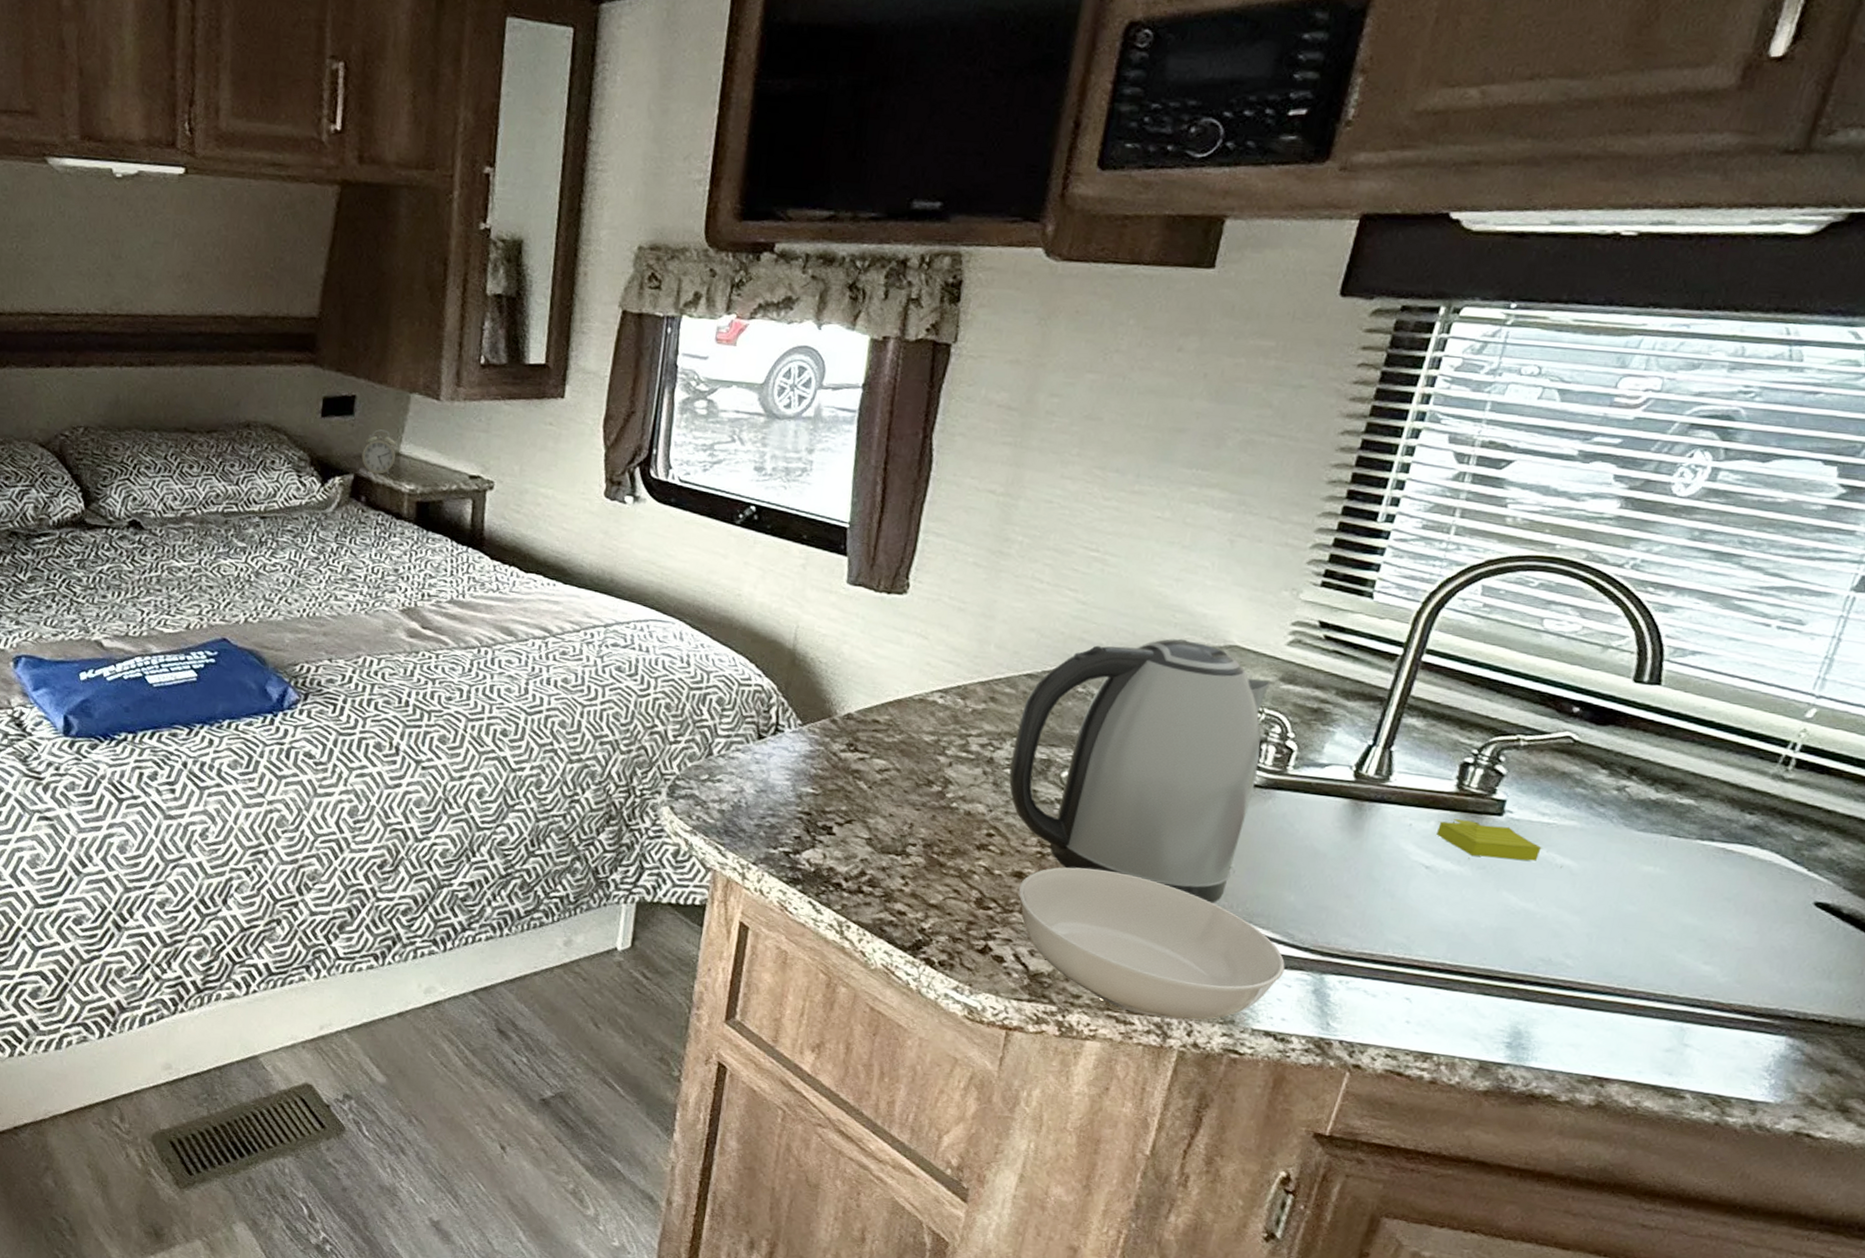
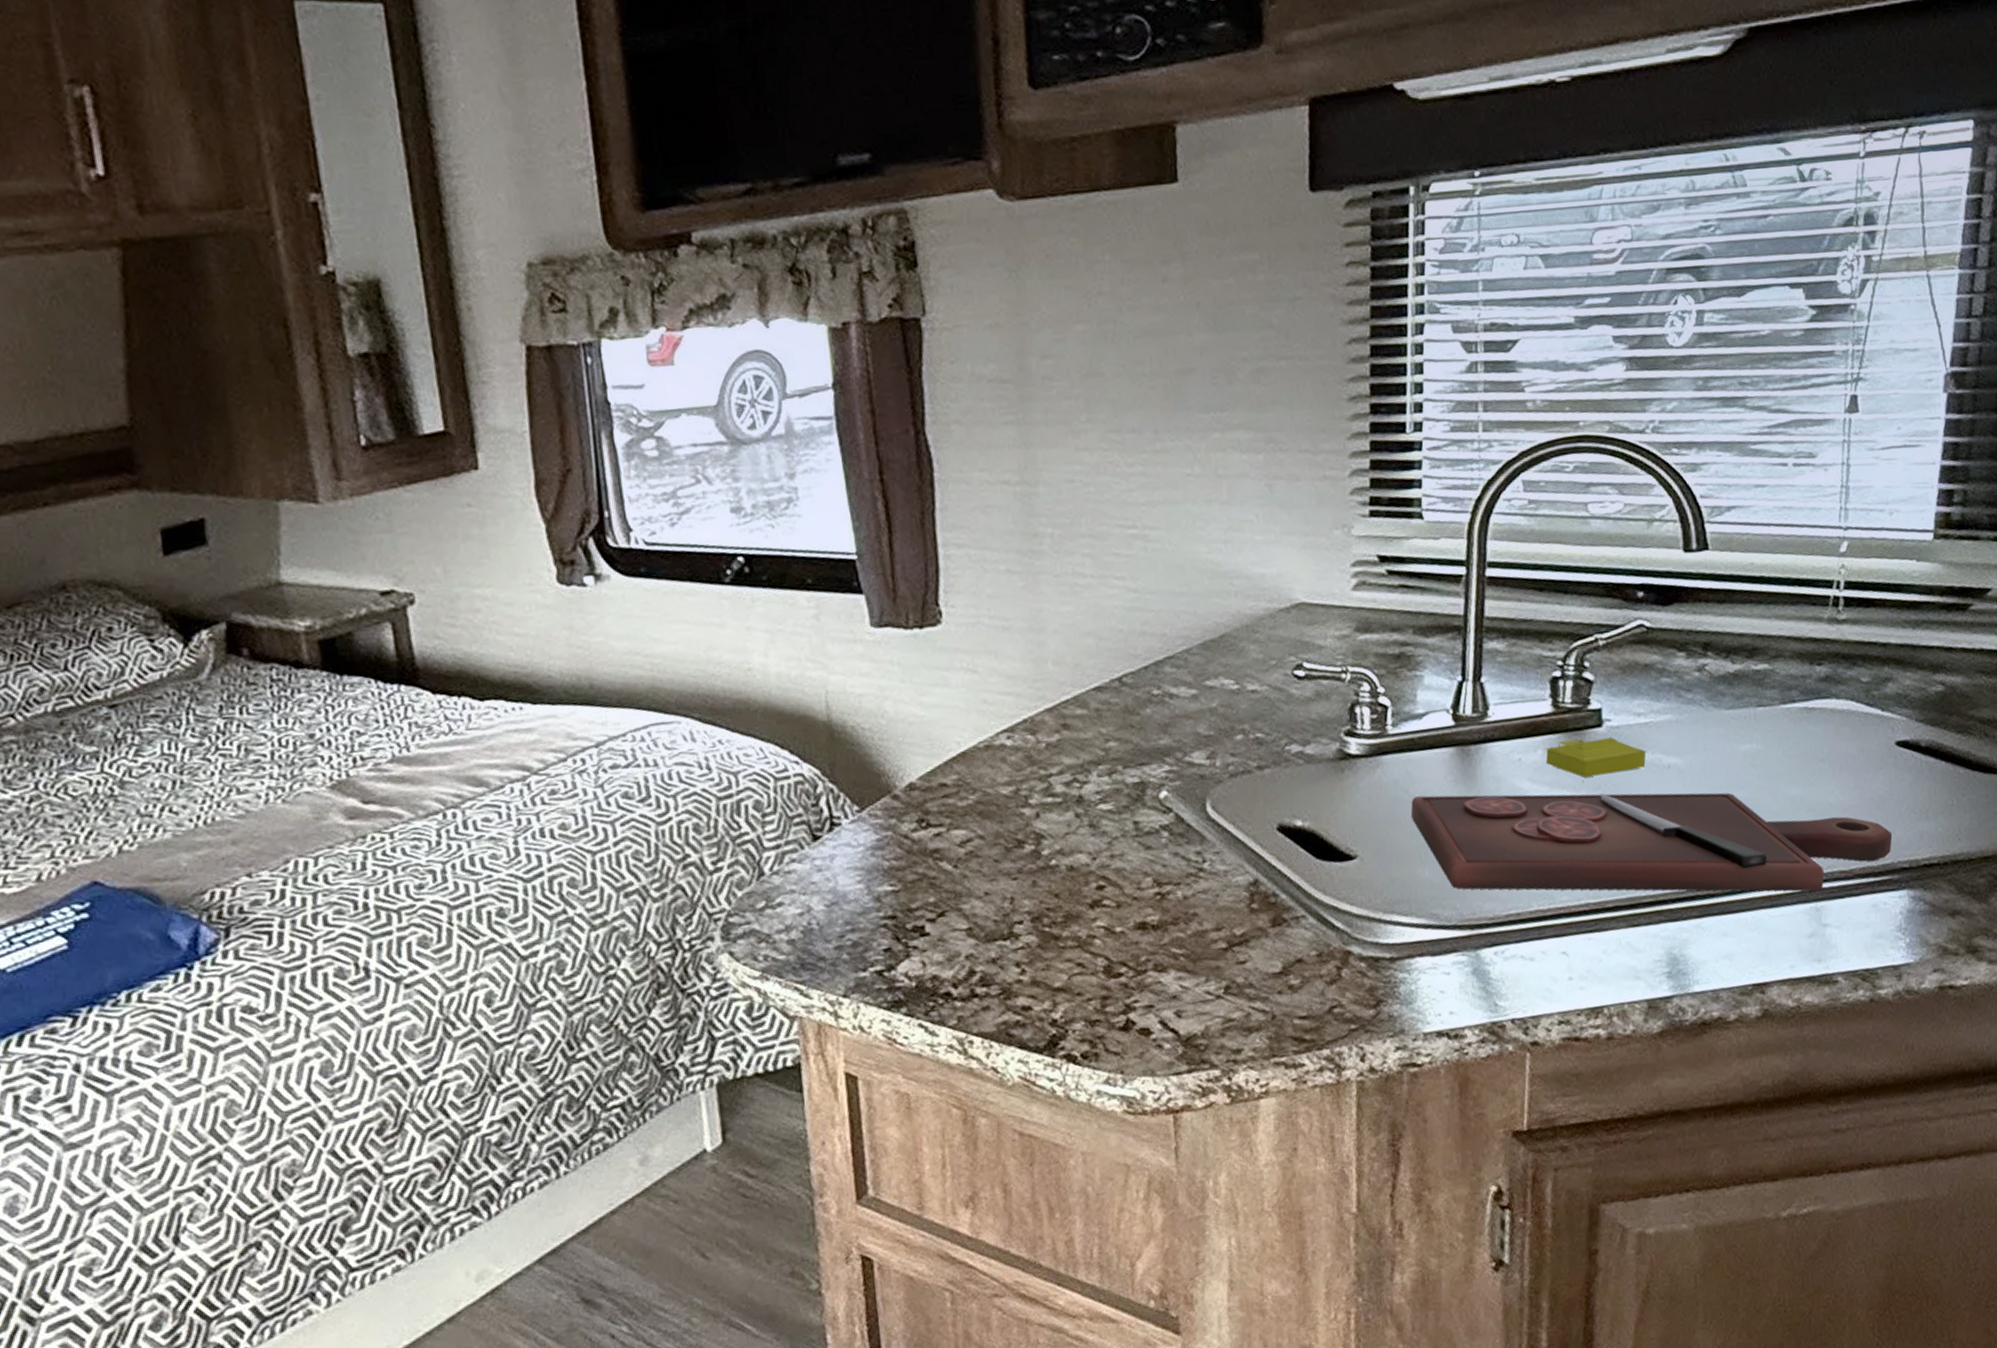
alarm clock: present [361,429,396,475] -> none [230,555,278,619]
kettle: present [1009,638,1271,903] -> none [1099,607,1360,905]
bowl: present [1018,867,1286,1020] -> none [1146,892,1439,1052]
cutting board: none [1290,832,1786,1014] -> present [1410,792,1893,892]

